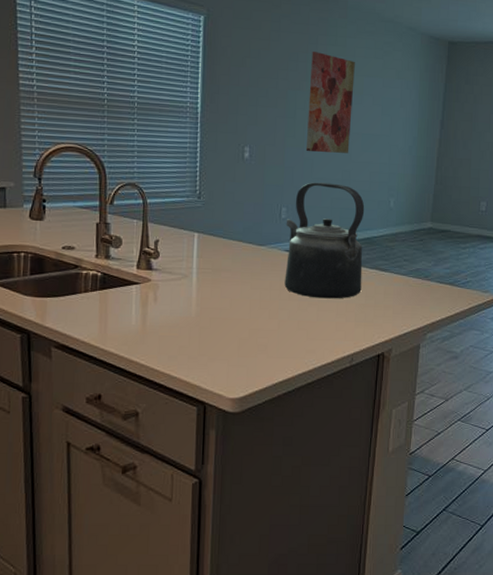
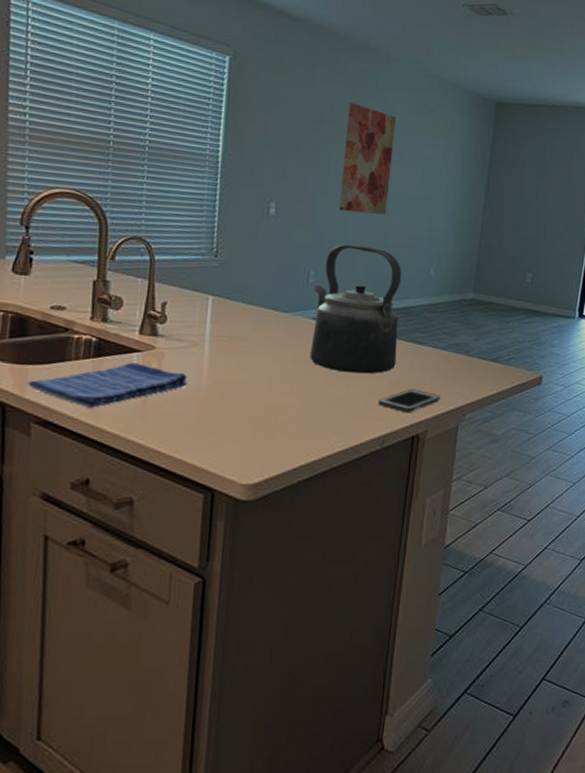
dish towel: none [47,293,180,334] -> present [27,362,188,409]
cell phone: none [346,311,403,334] -> present [378,388,440,413]

